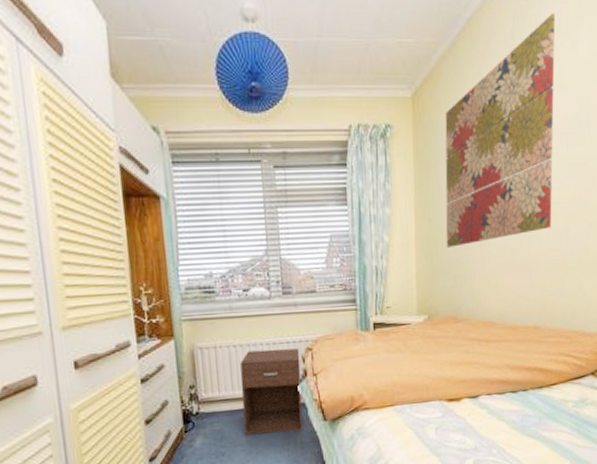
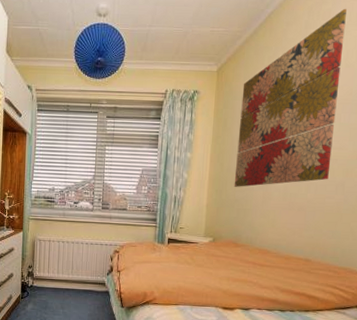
nightstand: present [240,348,303,435] -> none [62,247,109,312]

